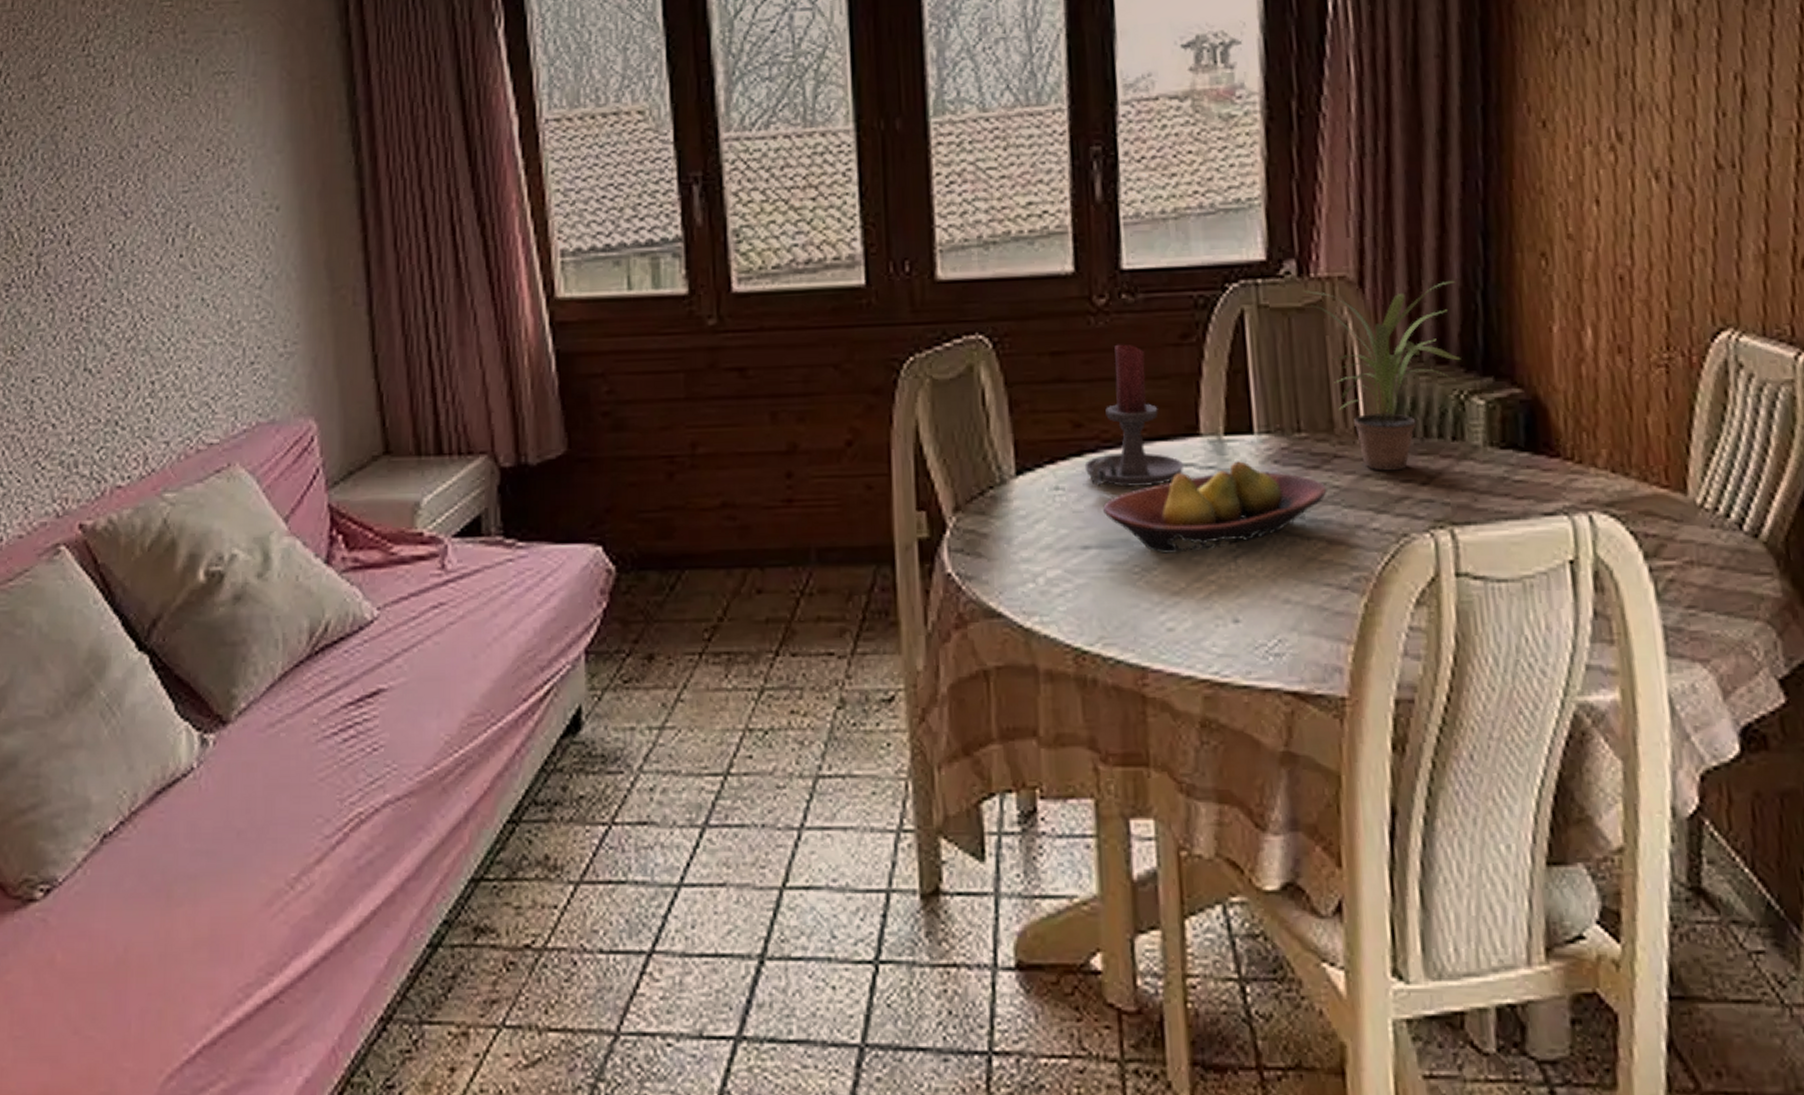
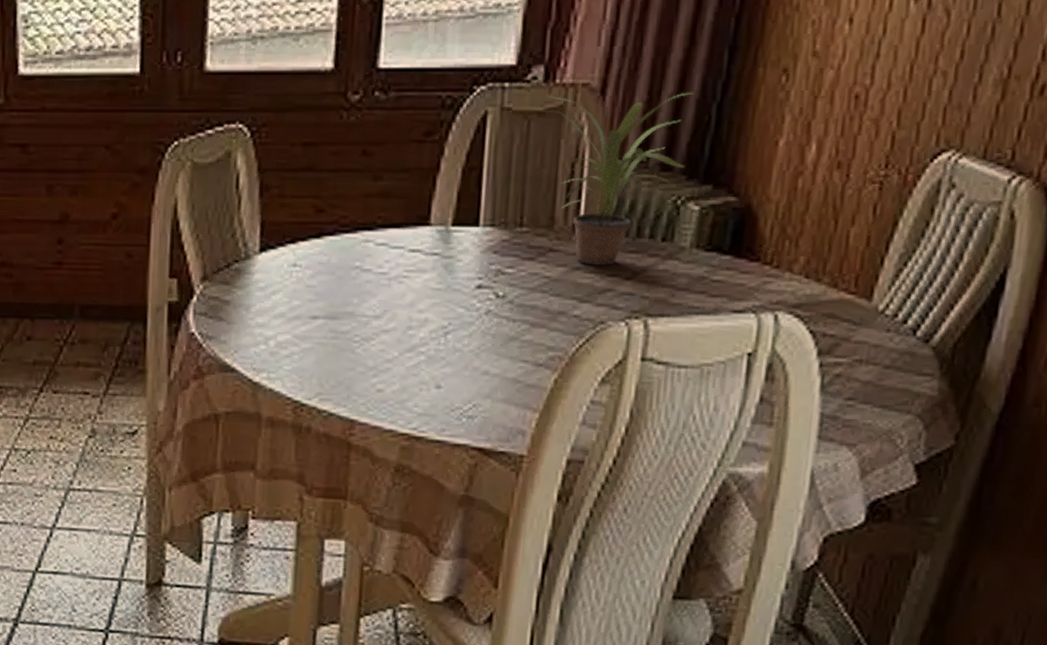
candle holder: present [1084,344,1185,488] -> none [321,138,412,269]
fruit bowl: present [1103,461,1327,554] -> none [334,250,538,327]

